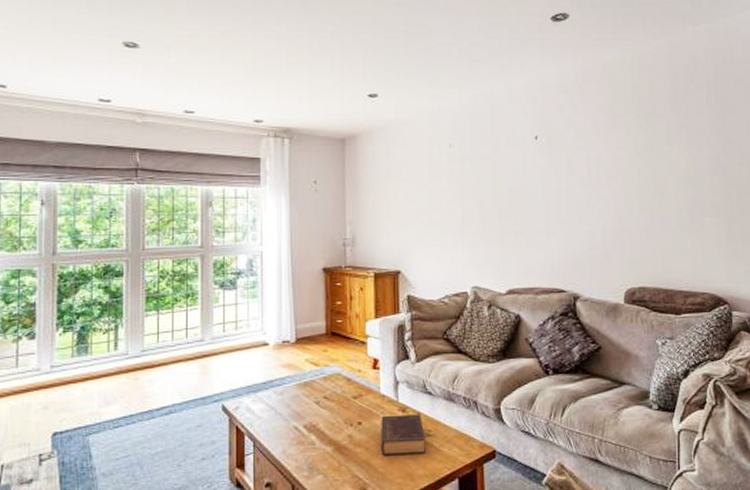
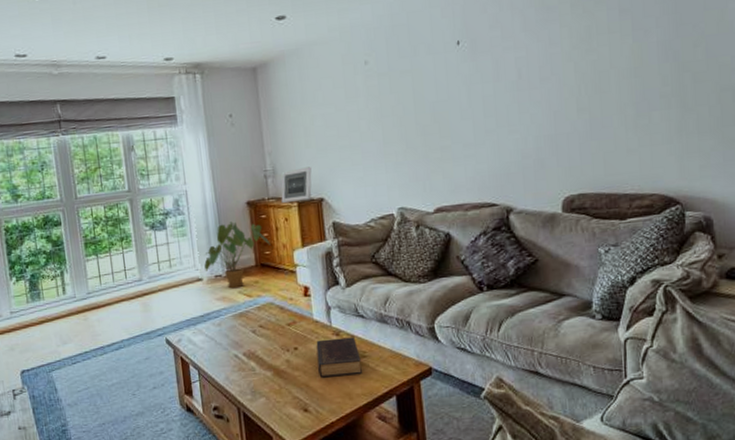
house plant: none [273,287,344,356] -> present [204,221,271,289]
picture frame: none [358,239,391,273] -> present [281,167,312,204]

